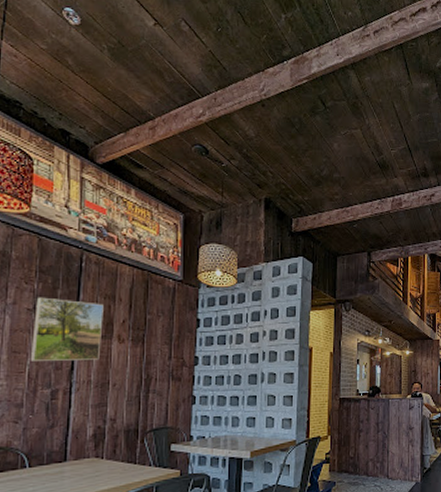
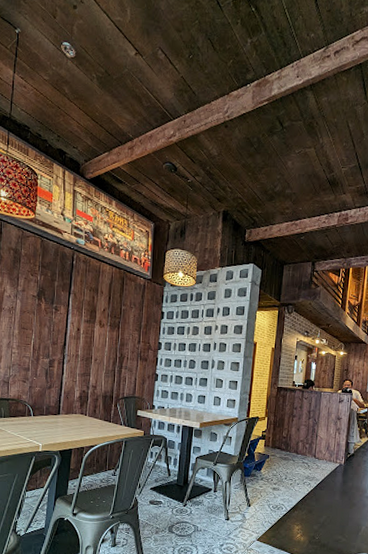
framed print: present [30,297,104,361] -> none [34,287,89,339]

